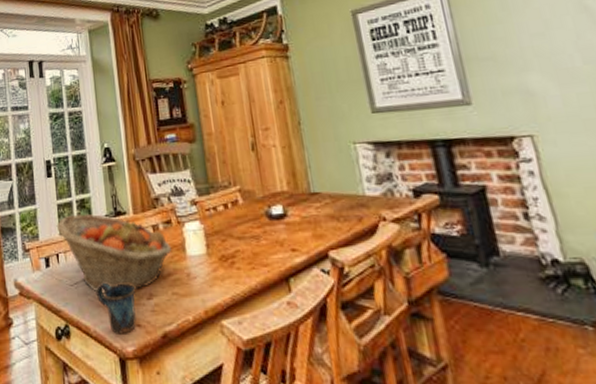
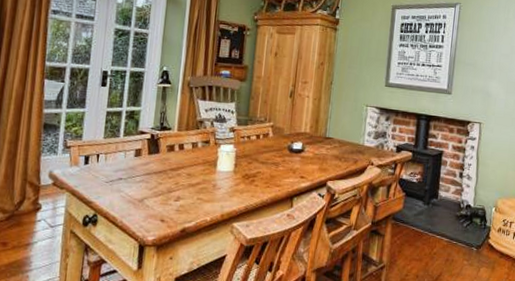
fruit basket: present [56,213,172,294] -> none [102,122,205,193]
mug: present [96,282,137,334] -> none [129,183,166,226]

